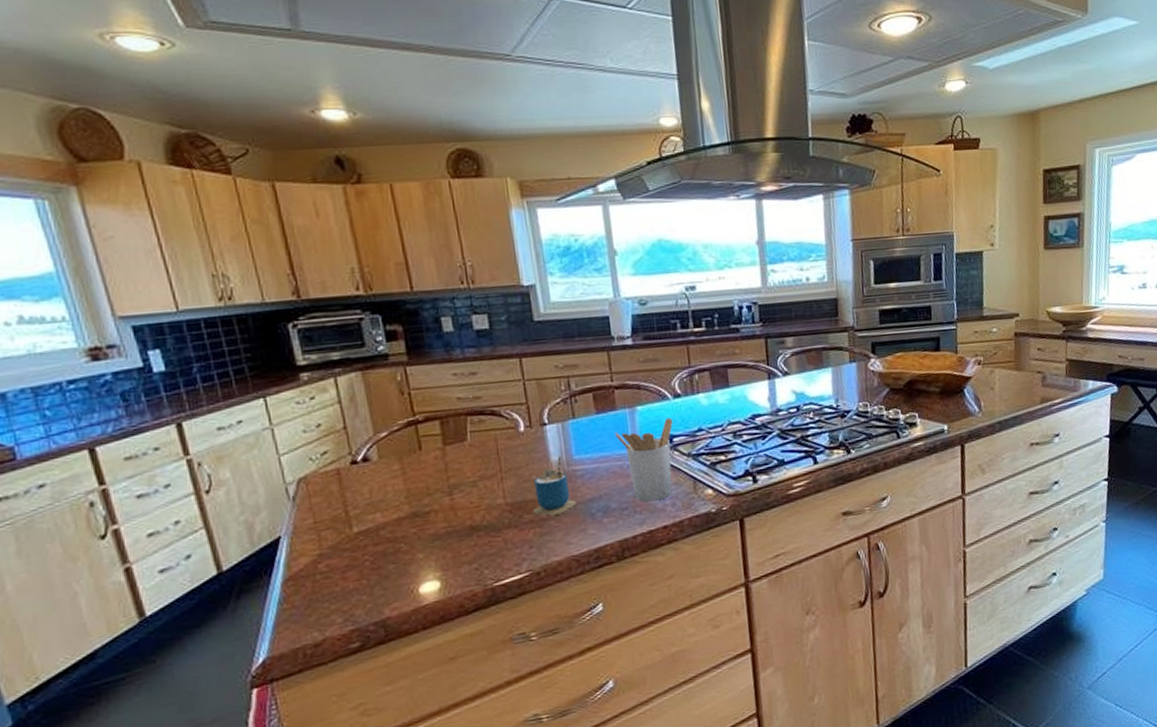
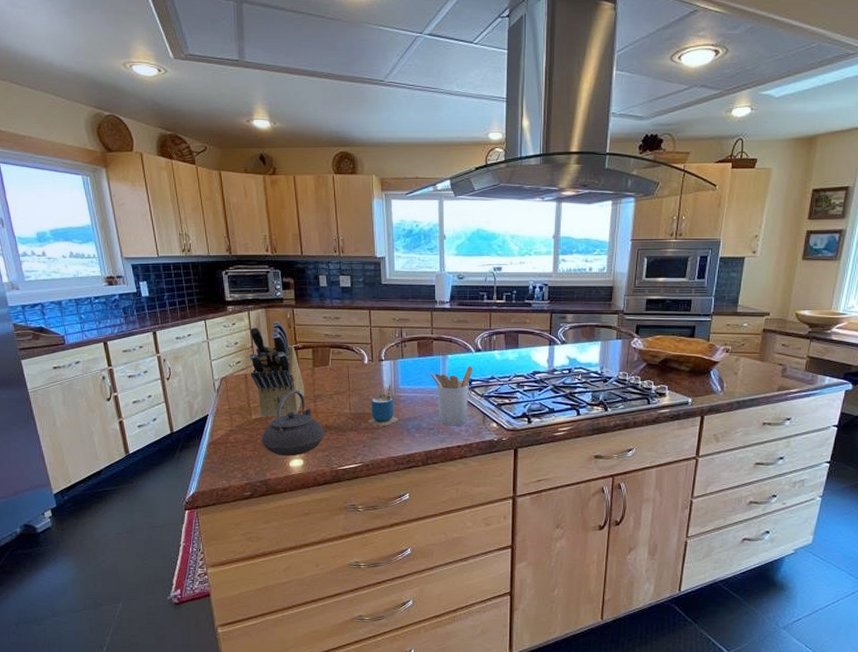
knife block: none [340,387,434,528] -> present [248,321,304,417]
teapot: none [371,481,469,581] -> present [261,390,324,456]

